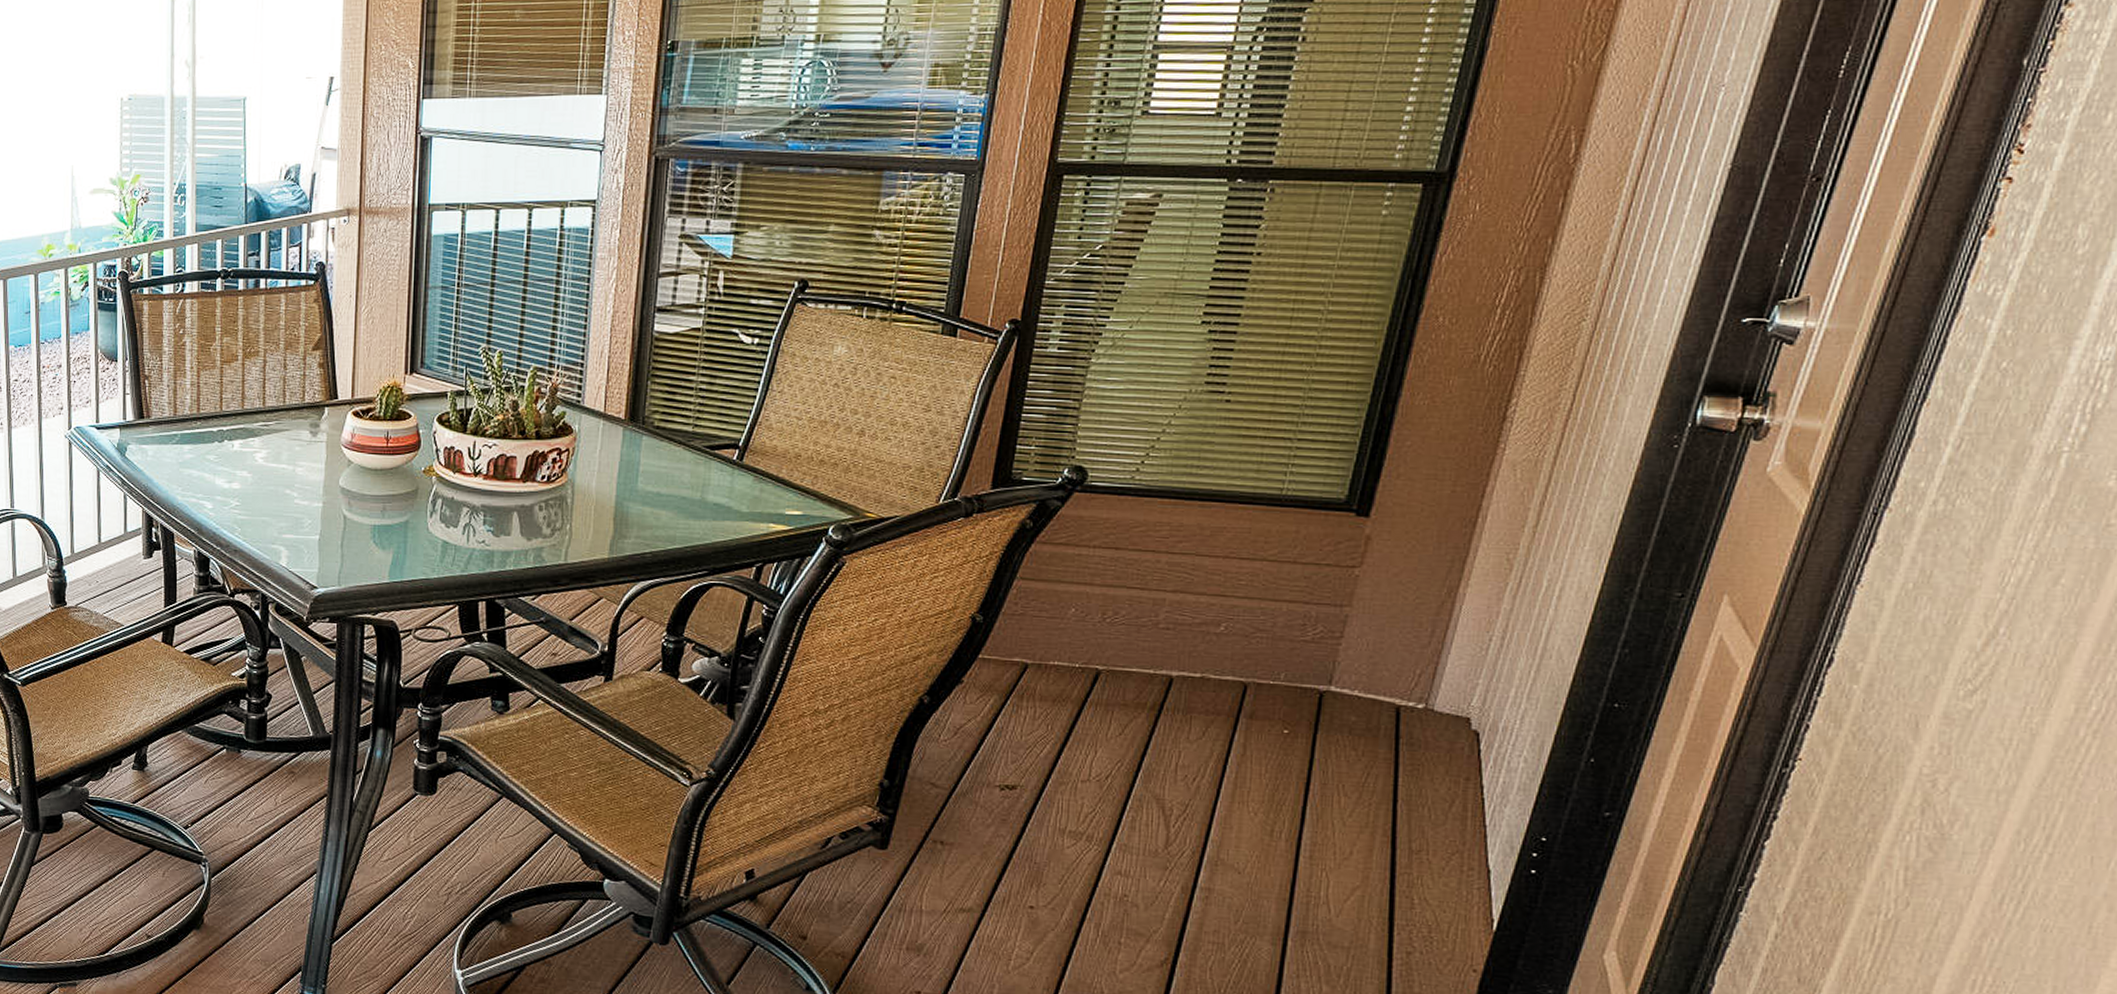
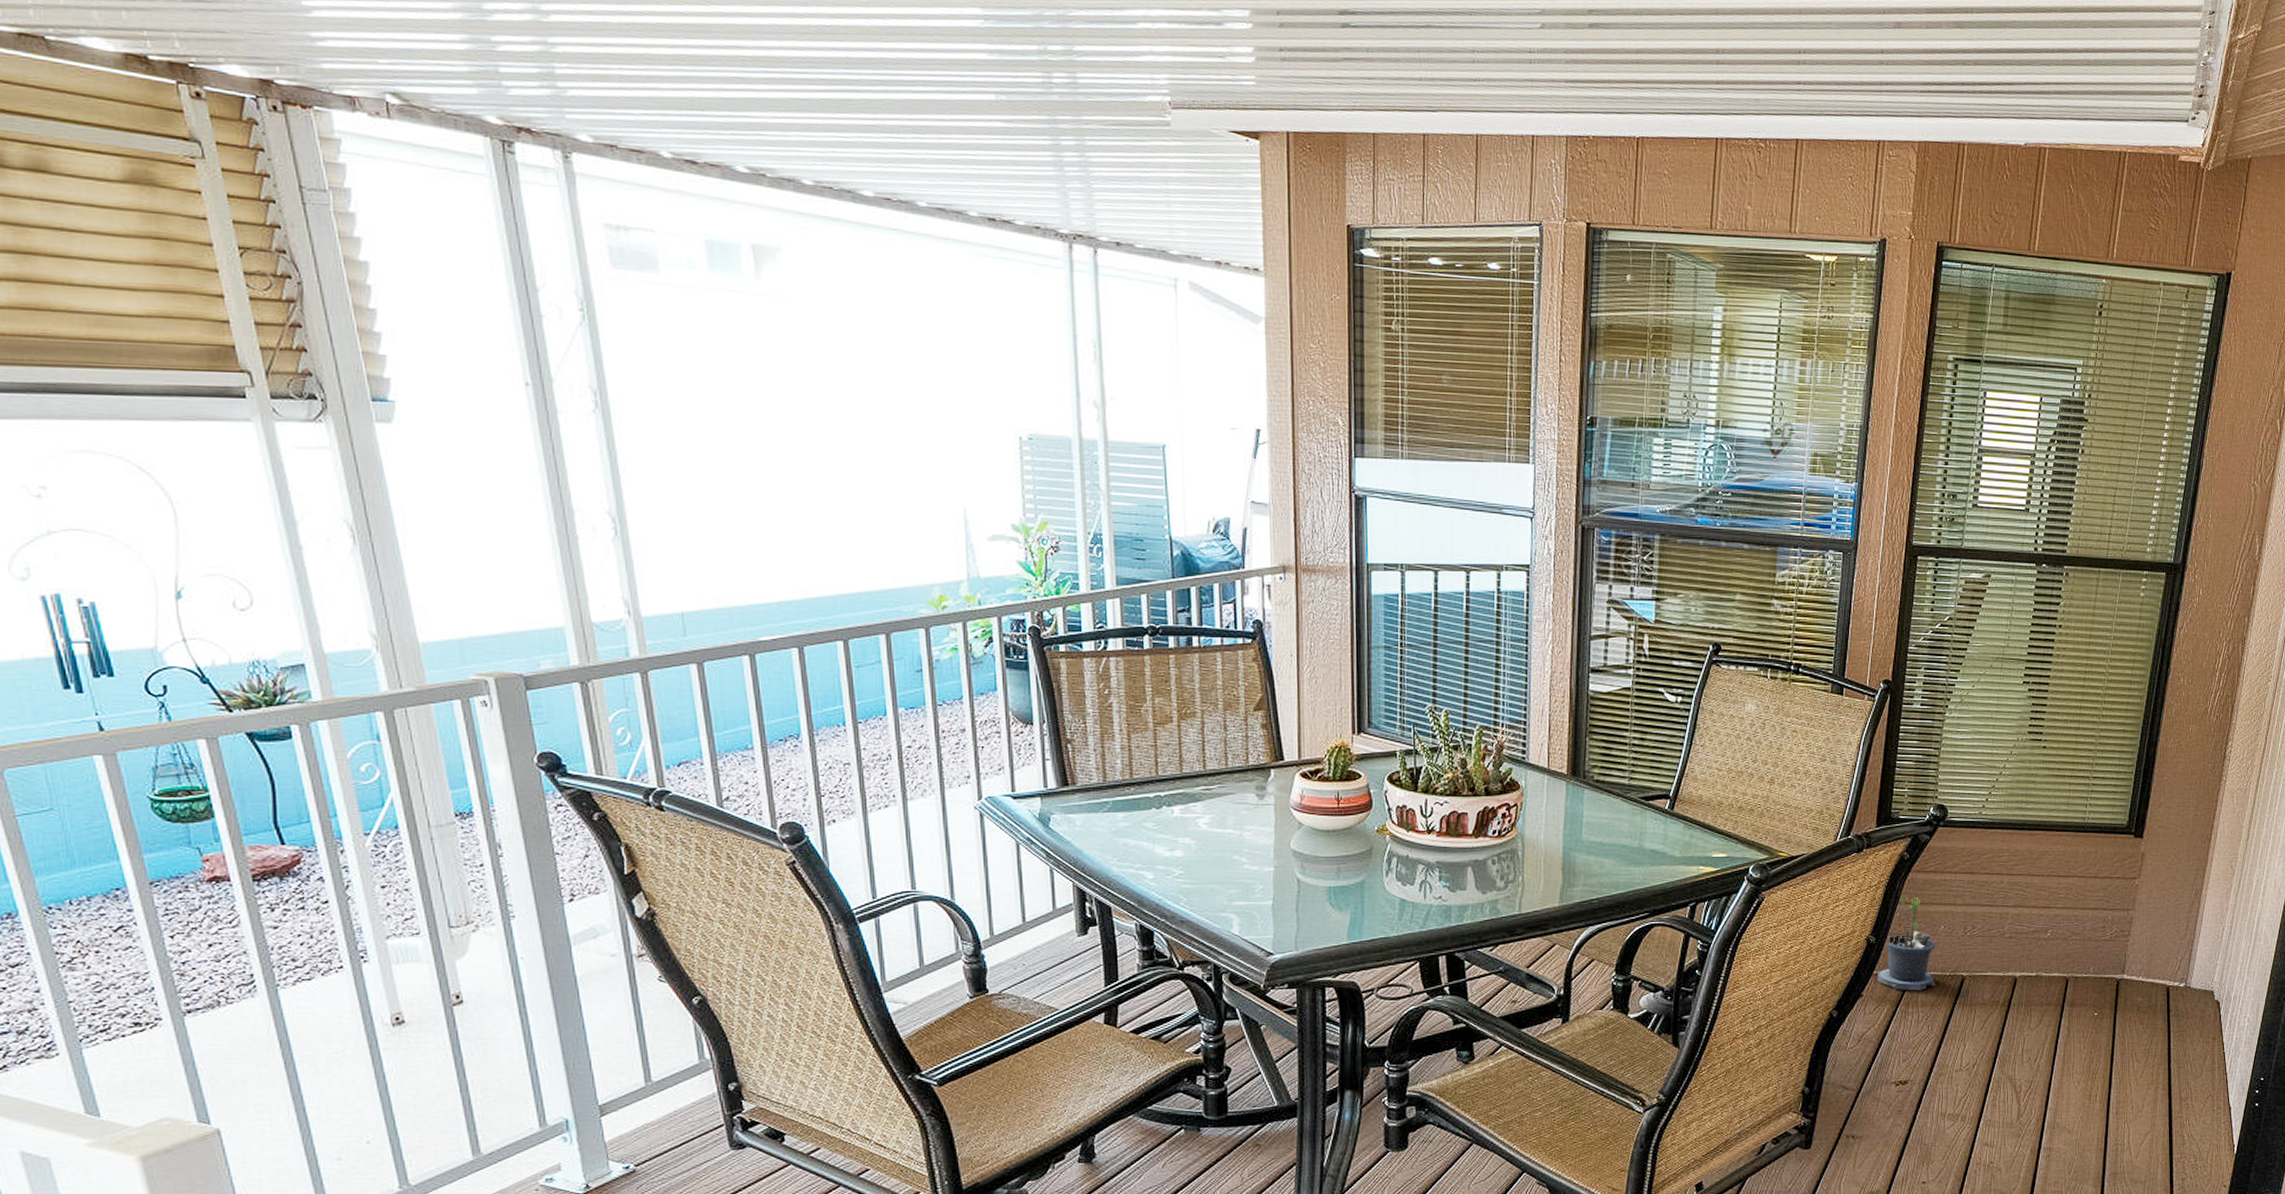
potted plant: none [981,571,1063,682] -> present [1875,896,1936,991]

